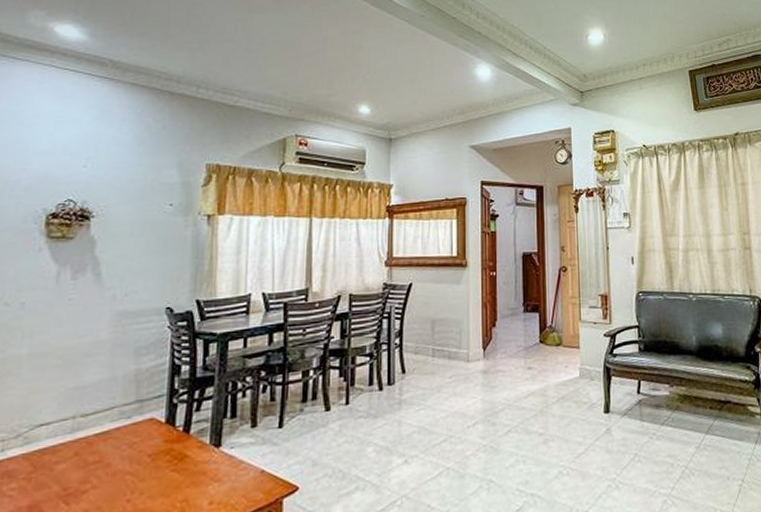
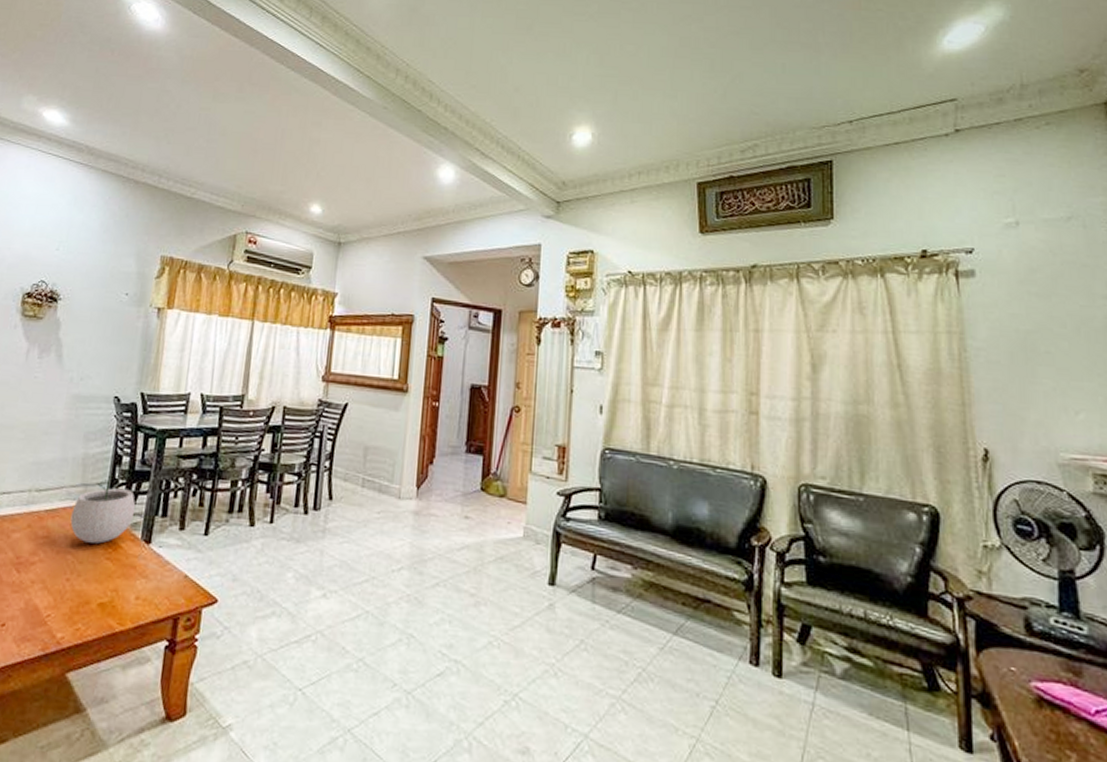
plant pot: none [126,384,201,459] -> present [70,473,136,544]

